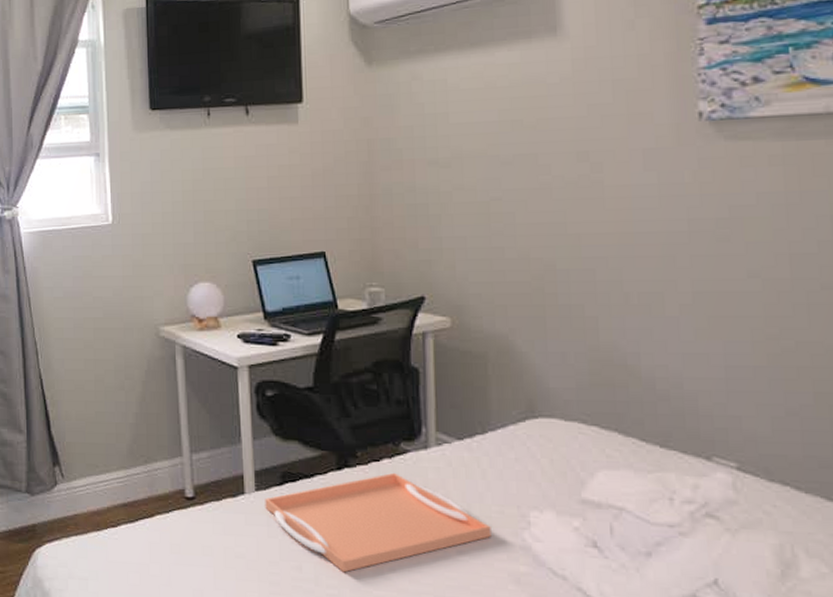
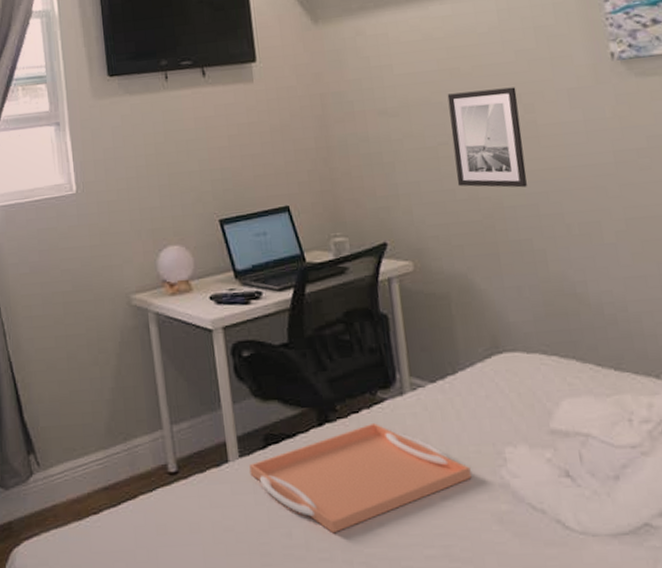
wall art: none [506,143,586,251] -> present [447,87,527,188]

